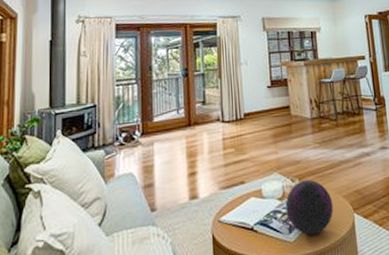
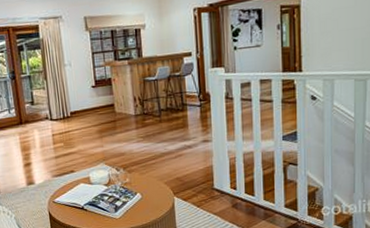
decorative orb: present [285,179,334,235] -> none [111,169,155,213]

